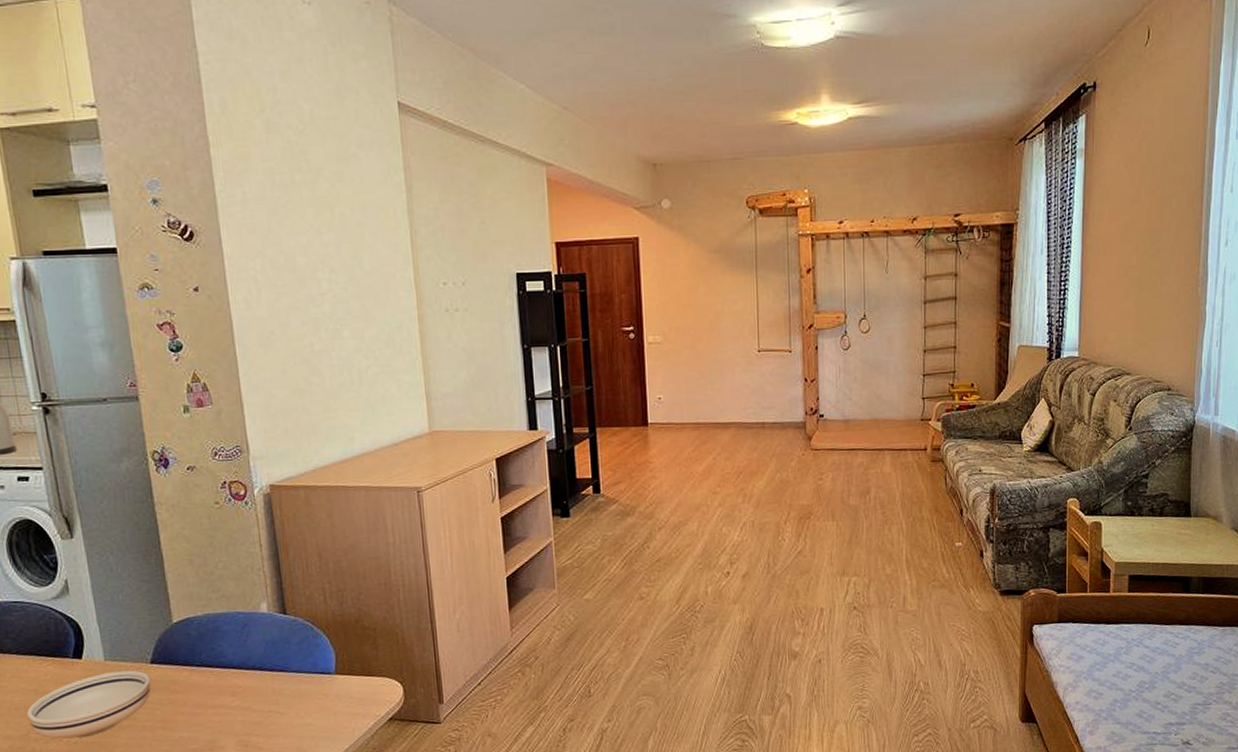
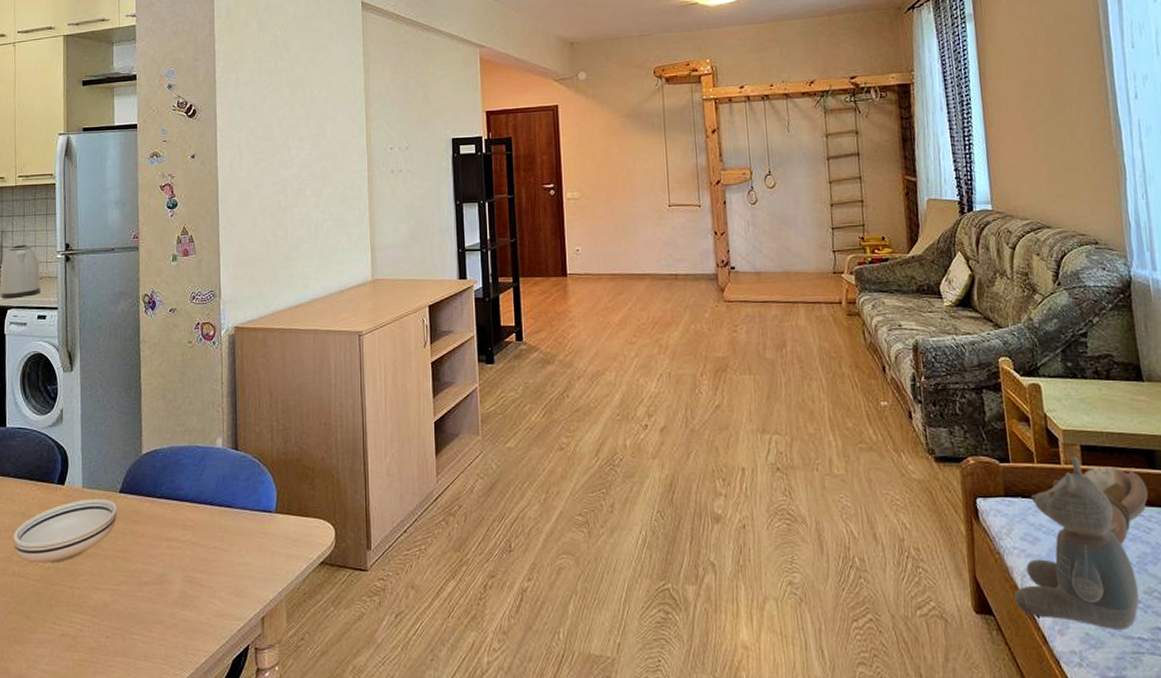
stuffed animal: none [1056,585,1160,728] -> present [1014,456,1139,630]
teddy bear: none [1127,593,1180,658] -> present [1083,467,1149,544]

